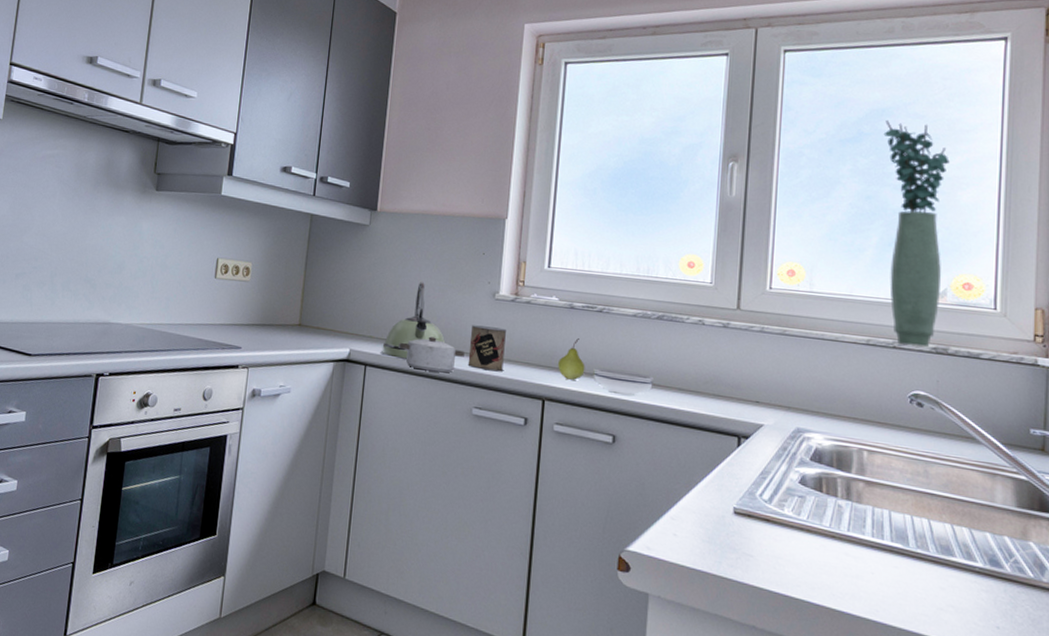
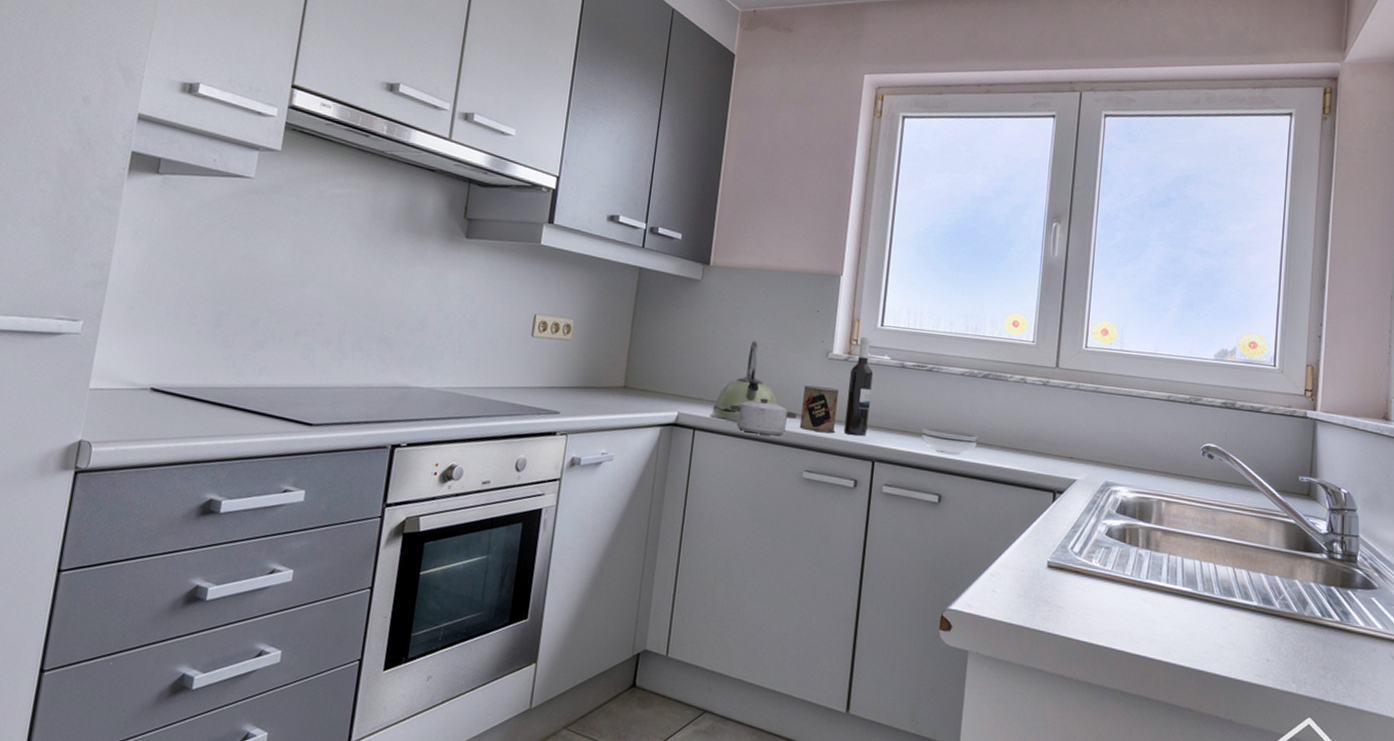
wine bottle: none [512,278,542,376] -> present [843,337,874,437]
fruit: present [558,338,585,381] -> none [888,398,915,441]
vase: present [883,119,950,348] -> none [1188,186,1242,403]

